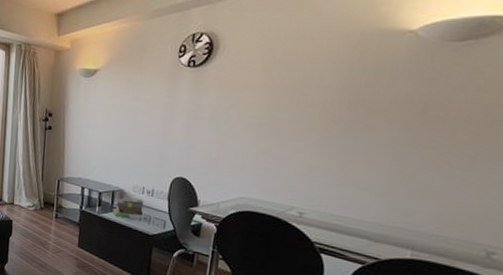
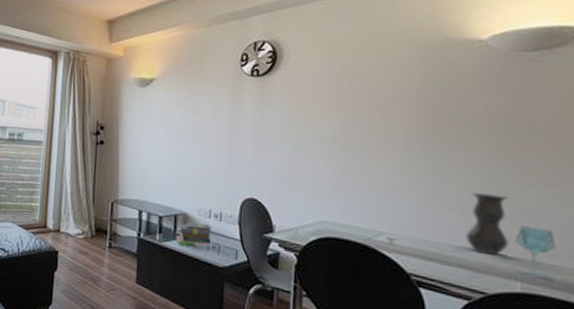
vase: none [368,174,413,228] -> present [466,193,509,255]
wine glass: none [410,202,449,248] -> present [516,226,557,280]

